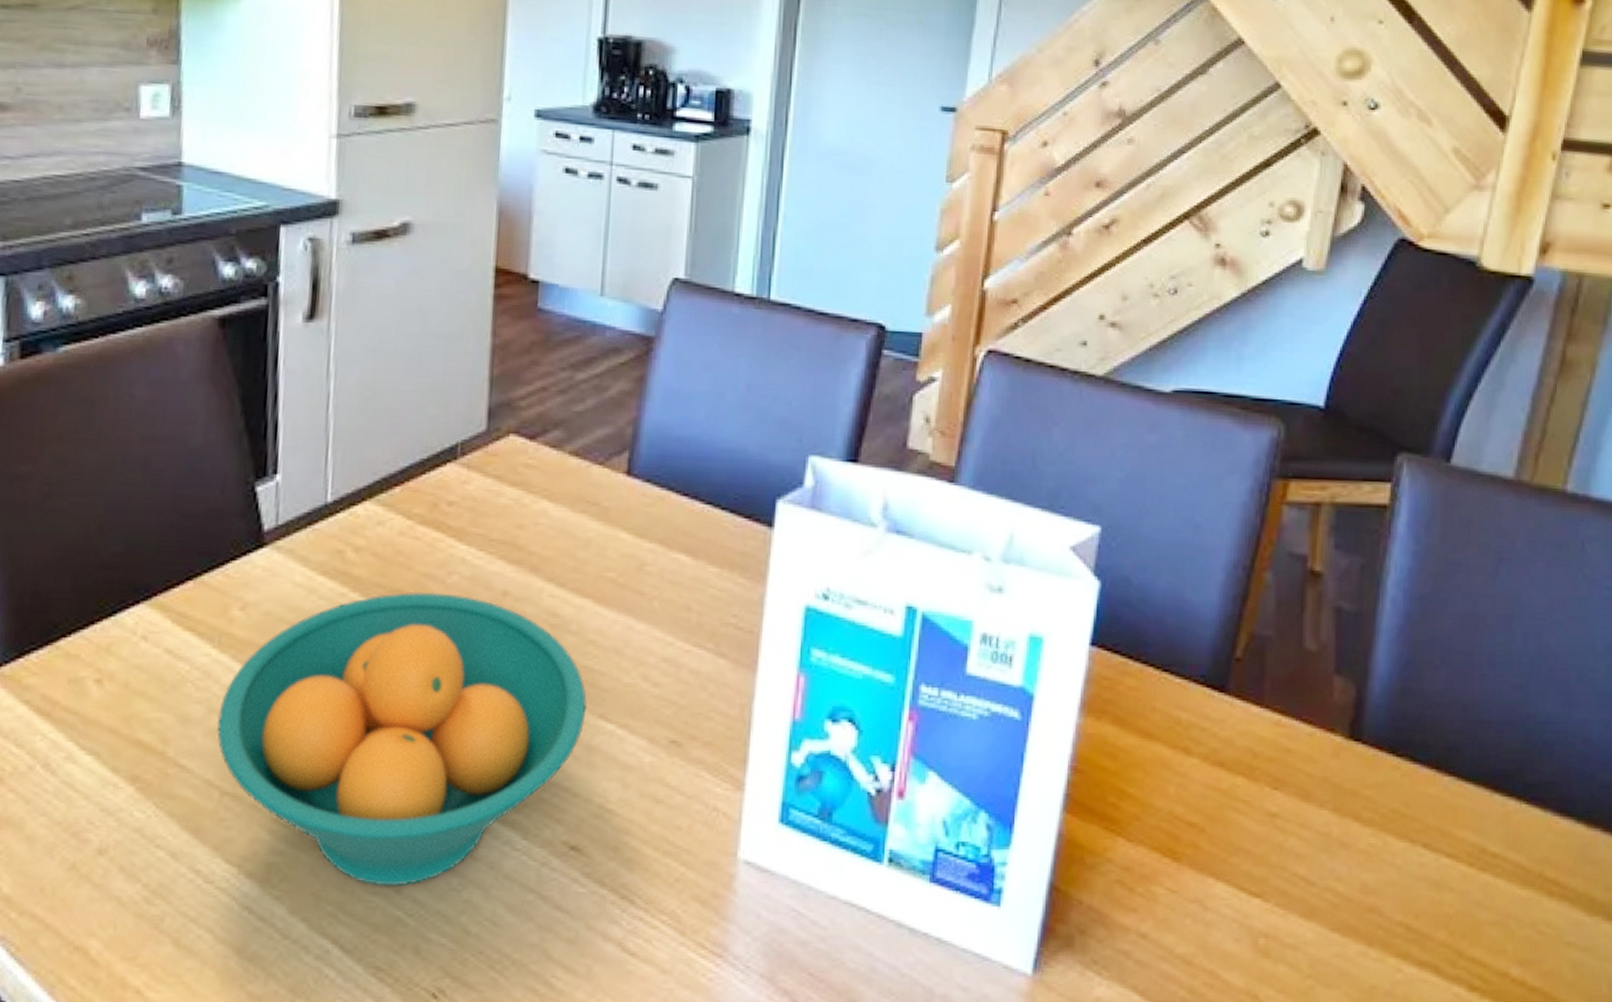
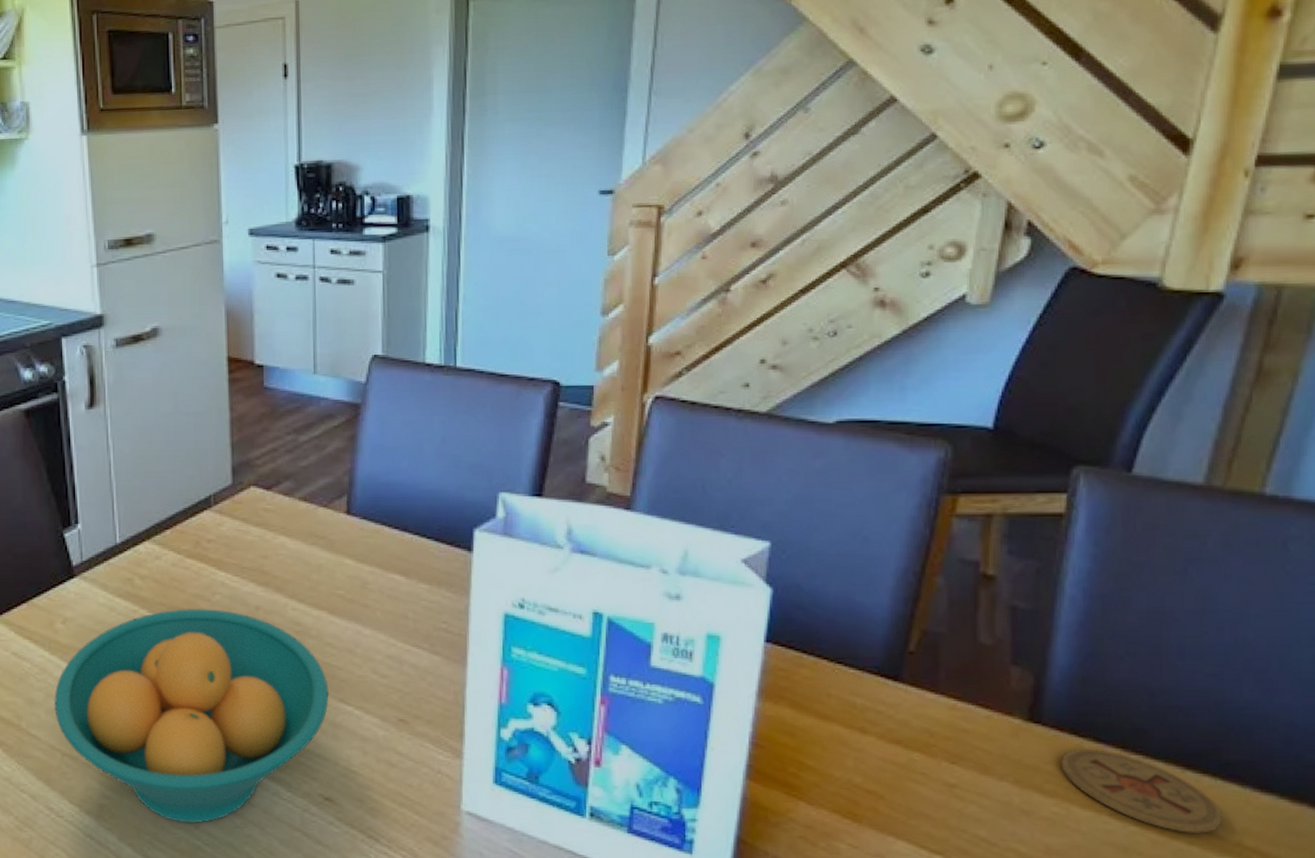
coaster: none [1379,770,1526,864] -> present [1061,749,1223,834]

